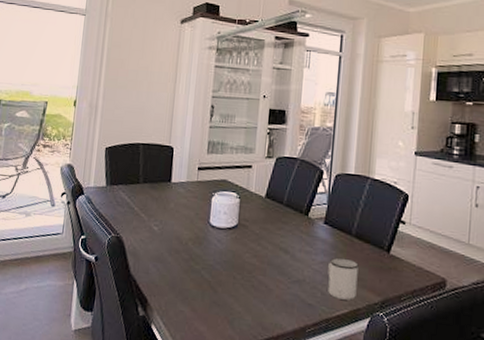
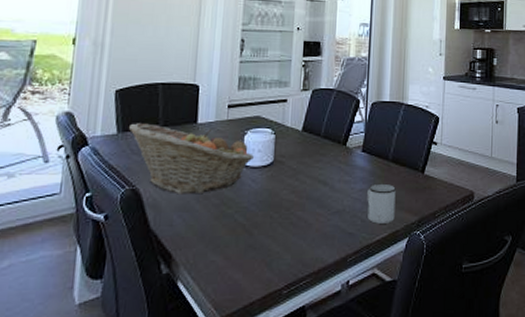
fruit basket: none [115,178,220,248] -> present [128,123,254,195]

